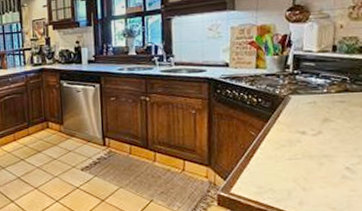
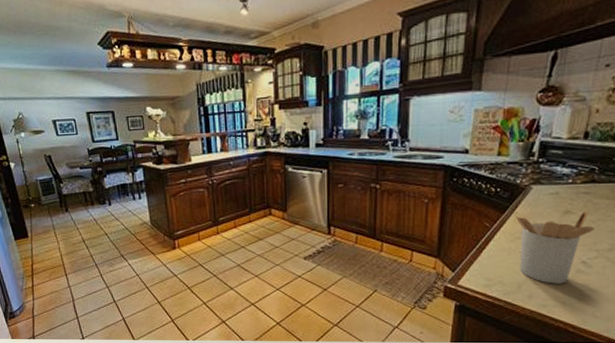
utensil holder: none [279,119,353,190] -> present [516,211,594,284]

